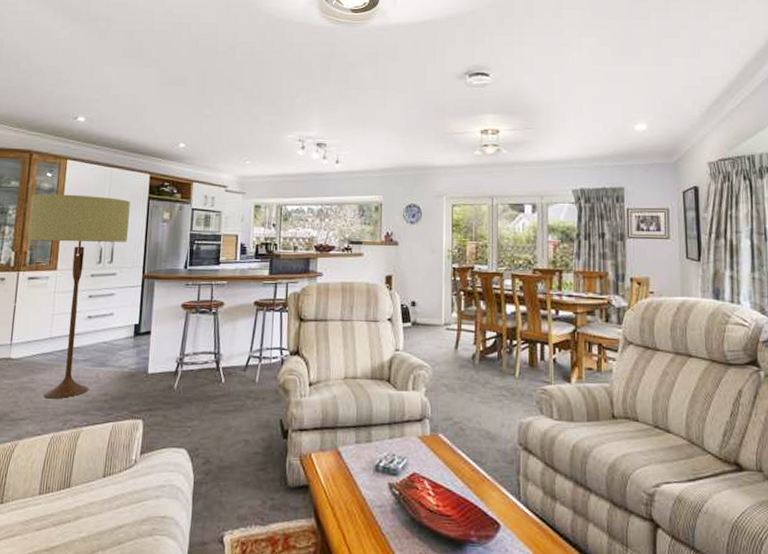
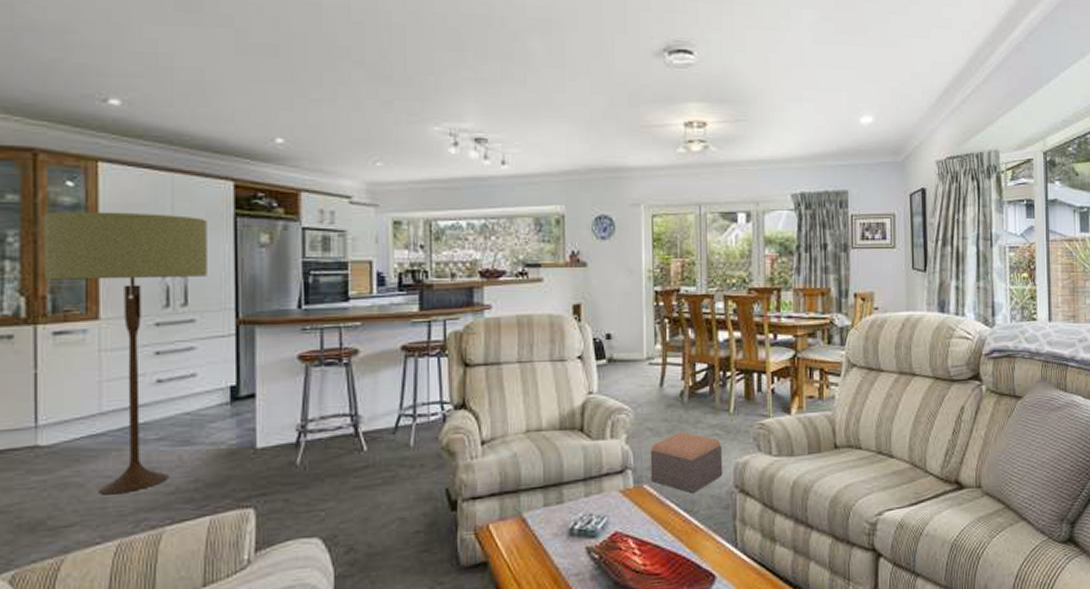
footstool: none [444,390,509,446] -> present [650,431,723,493]

